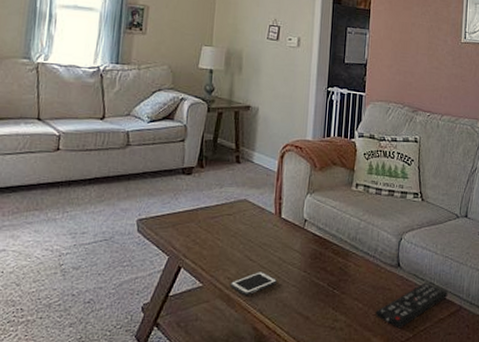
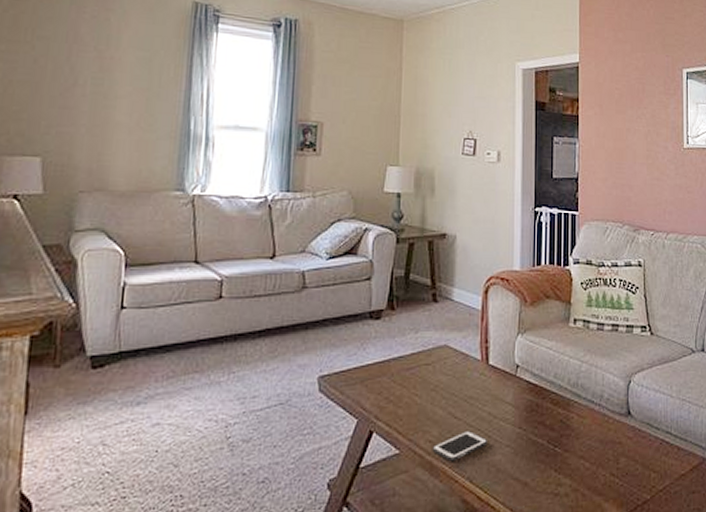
remote control: present [375,282,448,329] -> none [605,432,688,490]

